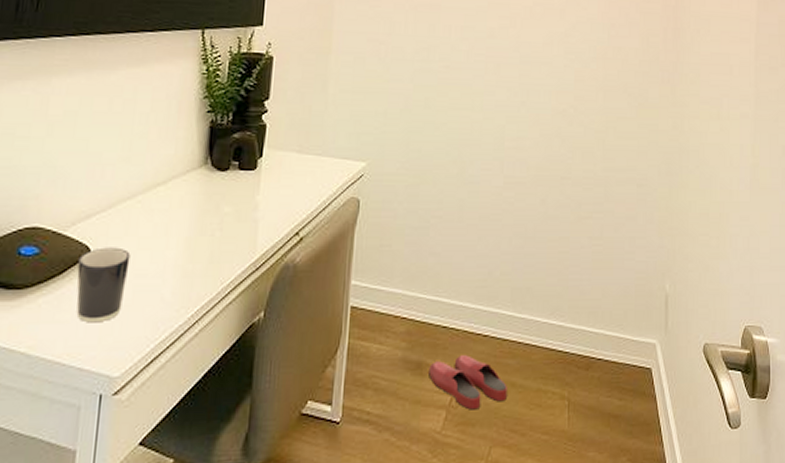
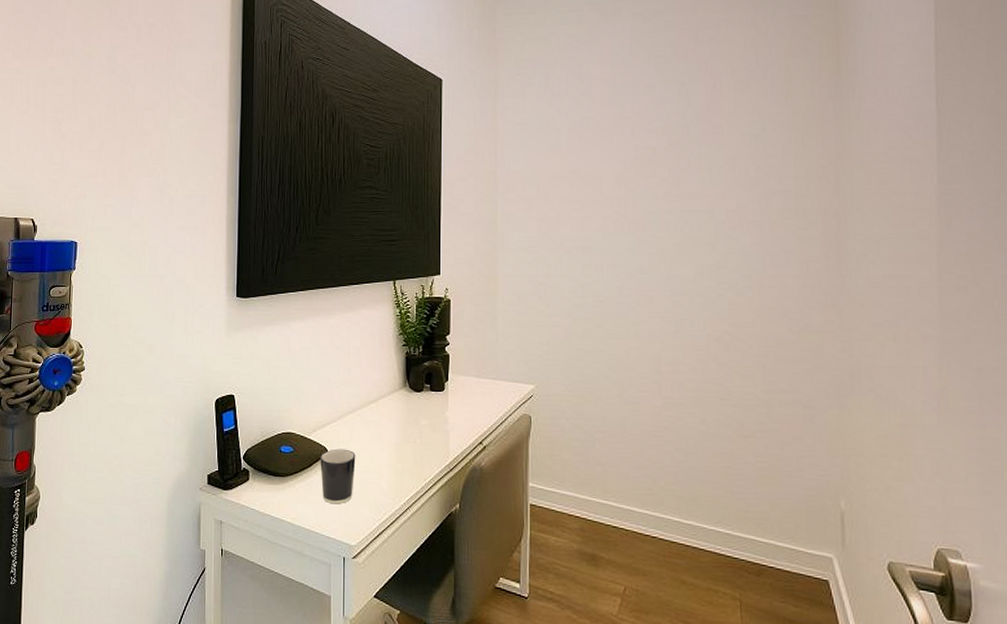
slippers: present [429,355,507,410] -> none [603,552,678,600]

